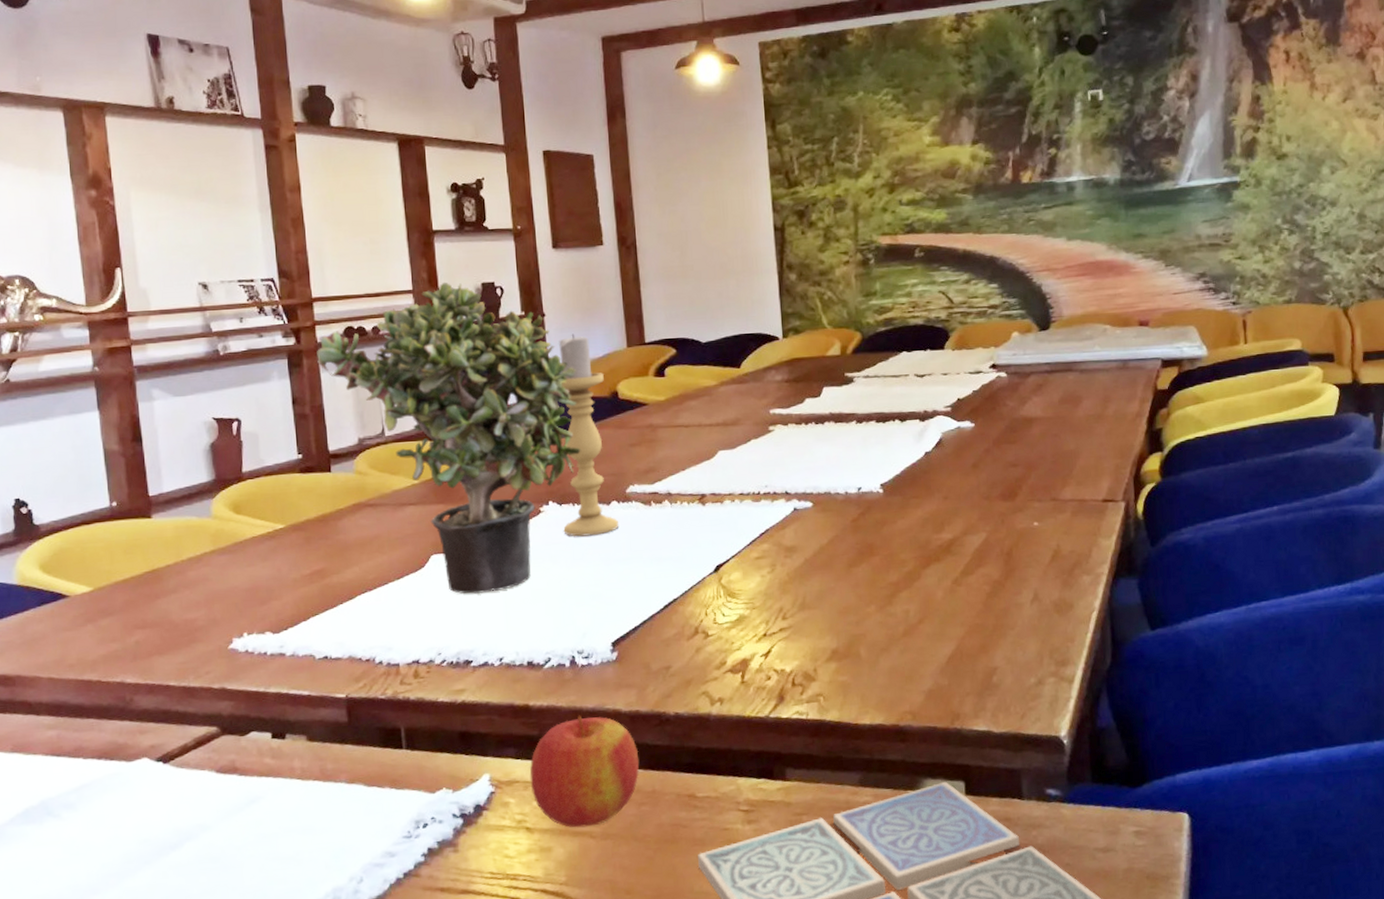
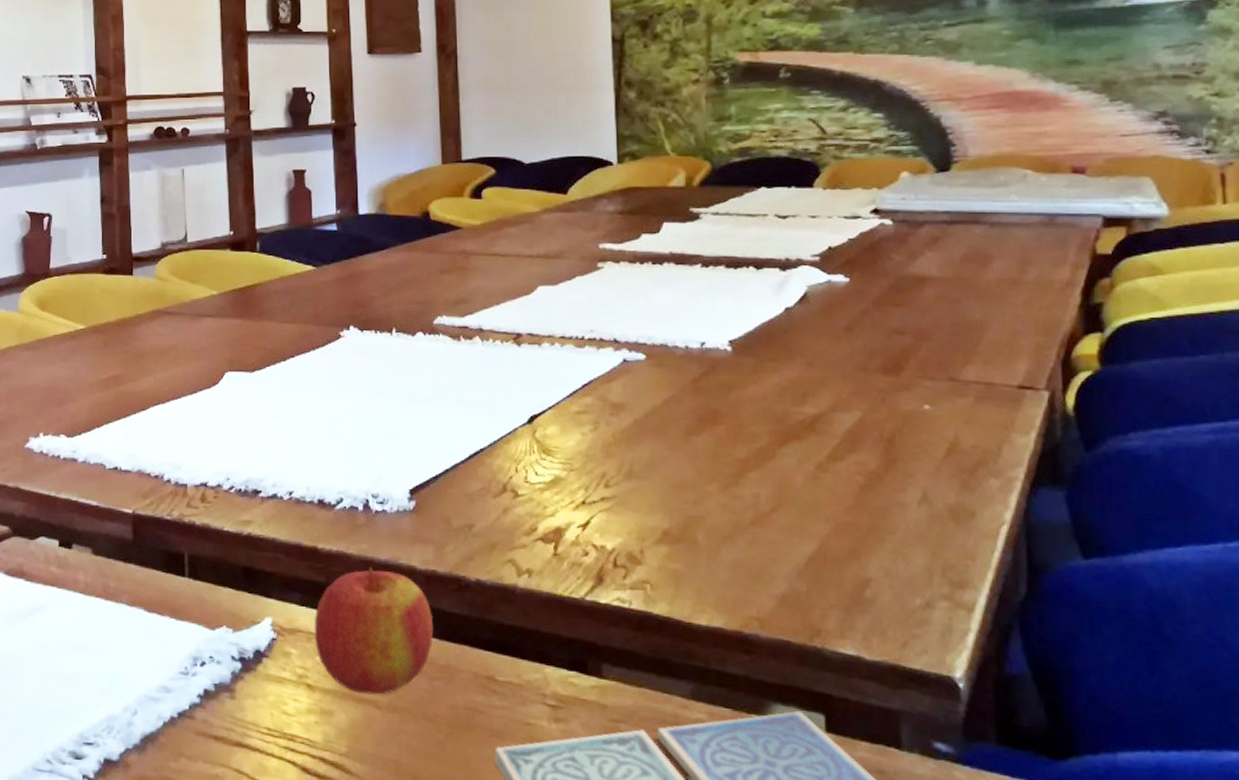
potted plant: present [317,282,581,594] -> none [127,85,387,419]
candle holder: present [559,333,619,537] -> none [363,146,424,368]

